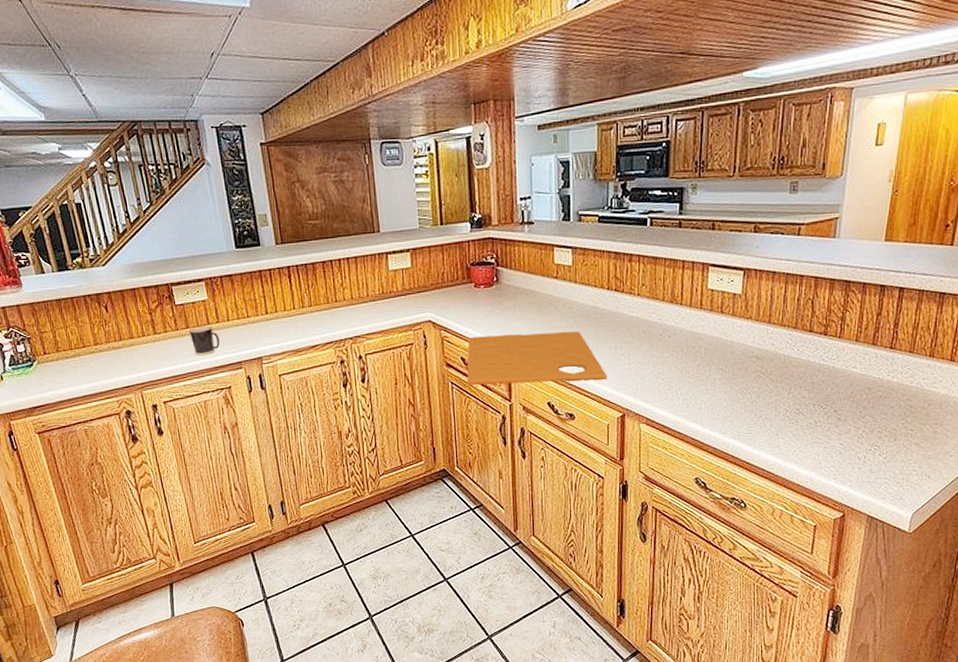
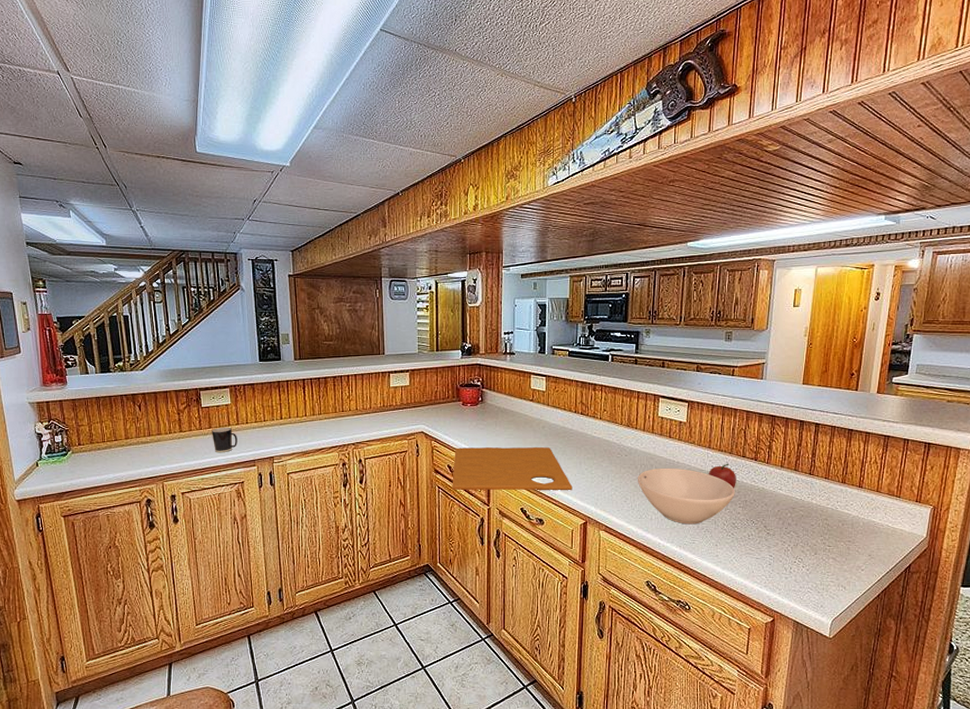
bowl: none [683,348,800,413] -> present [637,467,735,525]
fruit: none [768,340,803,369] -> present [708,463,737,489]

